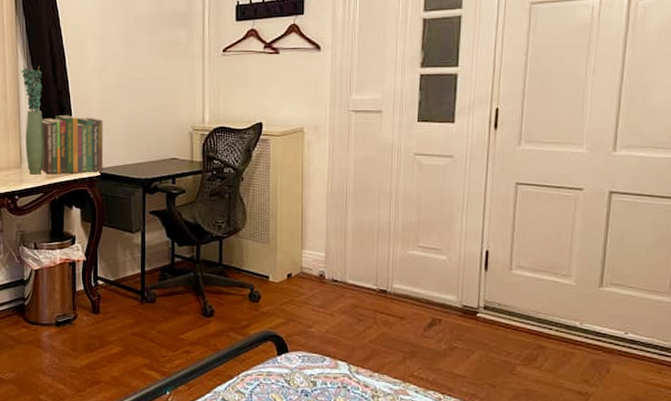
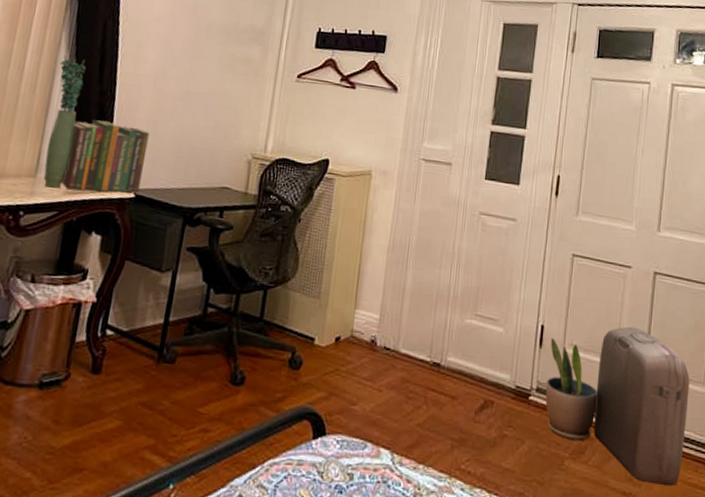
potted plant: none [493,261,550,350] -> present [545,337,599,442]
suitcase: none [546,245,652,385] -> present [593,326,690,485]

